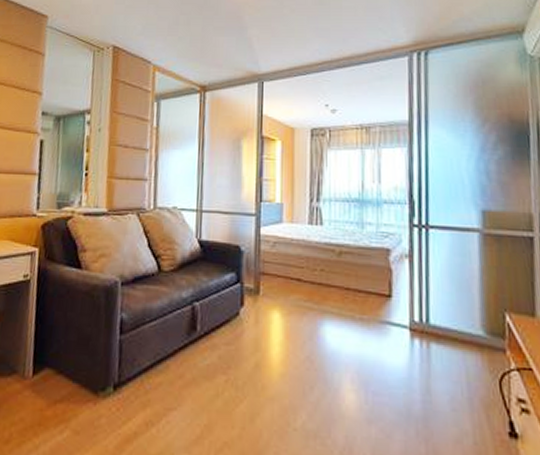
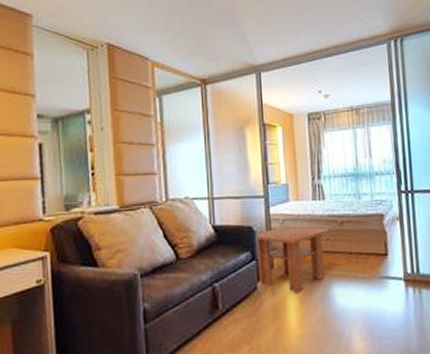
coffee table: none [242,250,324,325] -> present [255,226,329,293]

